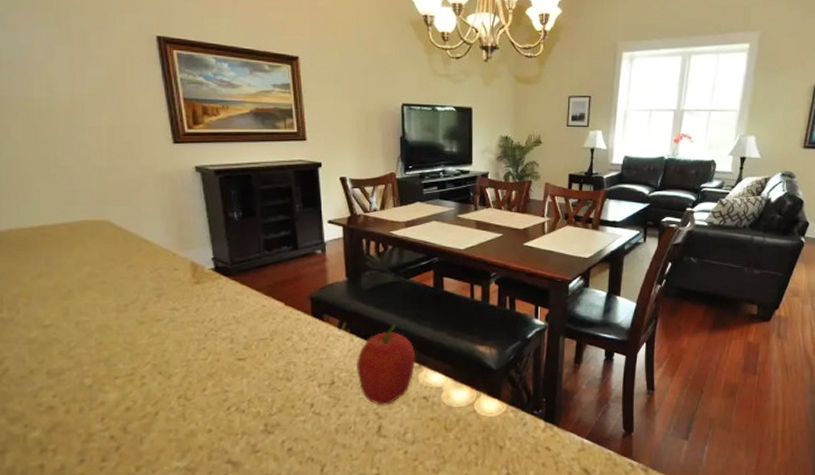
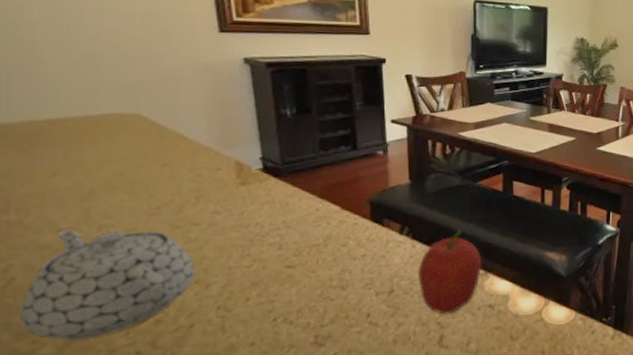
teapot: none [13,325,159,425] -> present [19,229,196,341]

